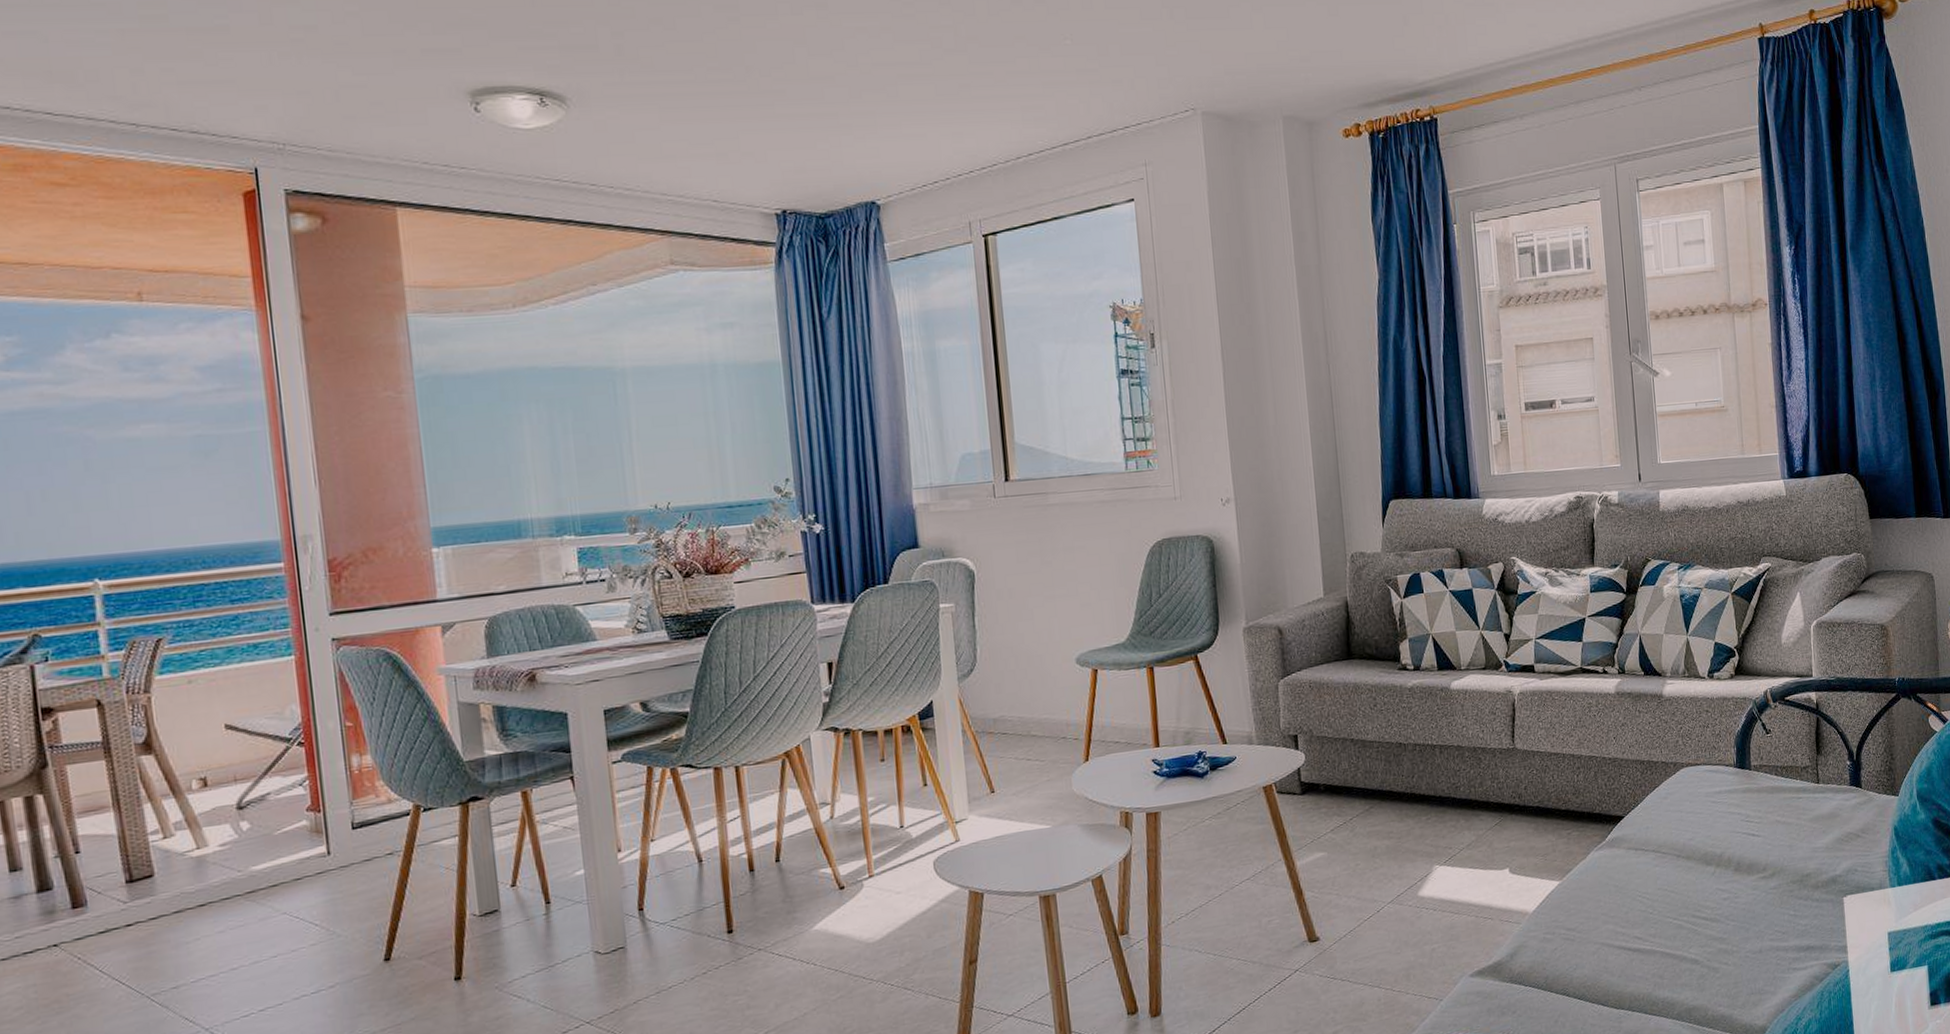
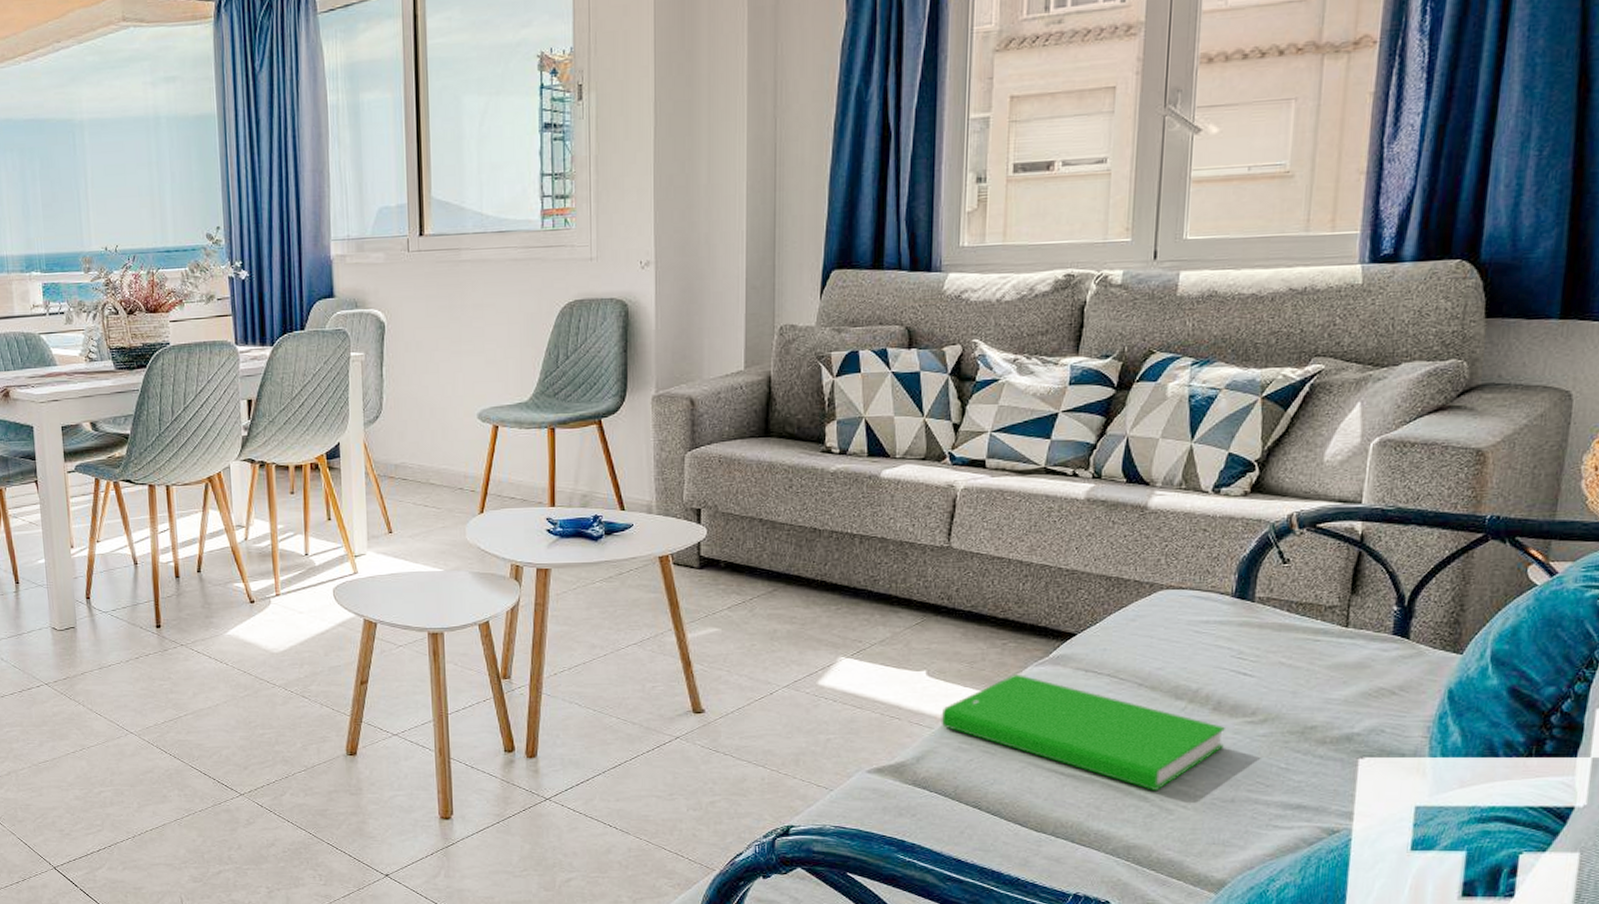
book: none [1525,860,1747,953] -> present [941,675,1225,792]

